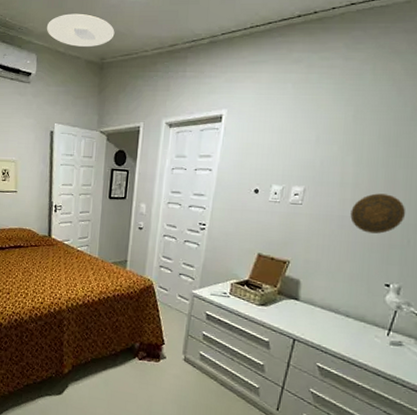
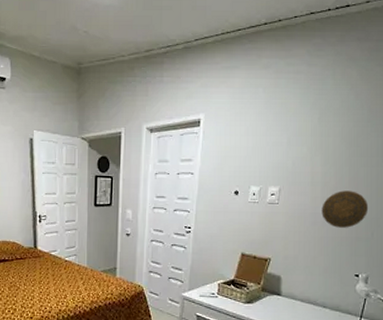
ceiling light: present [46,13,115,47] -> none [19,16,90,51]

